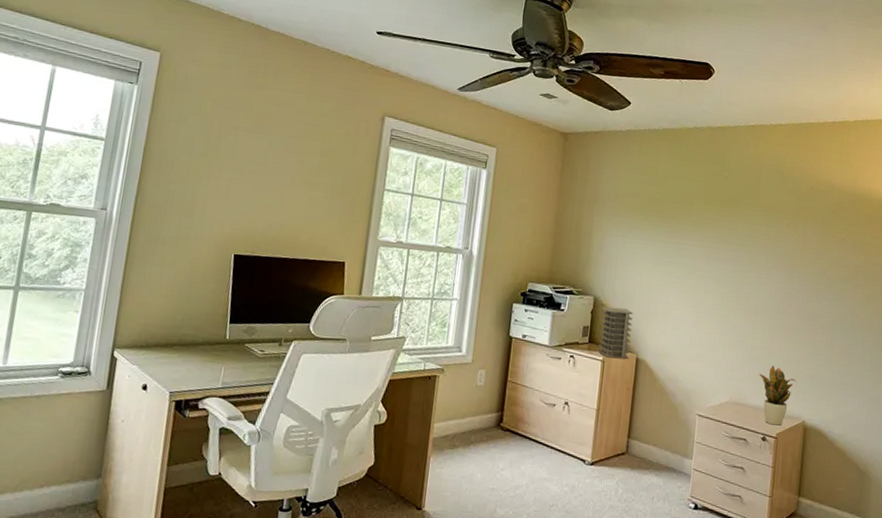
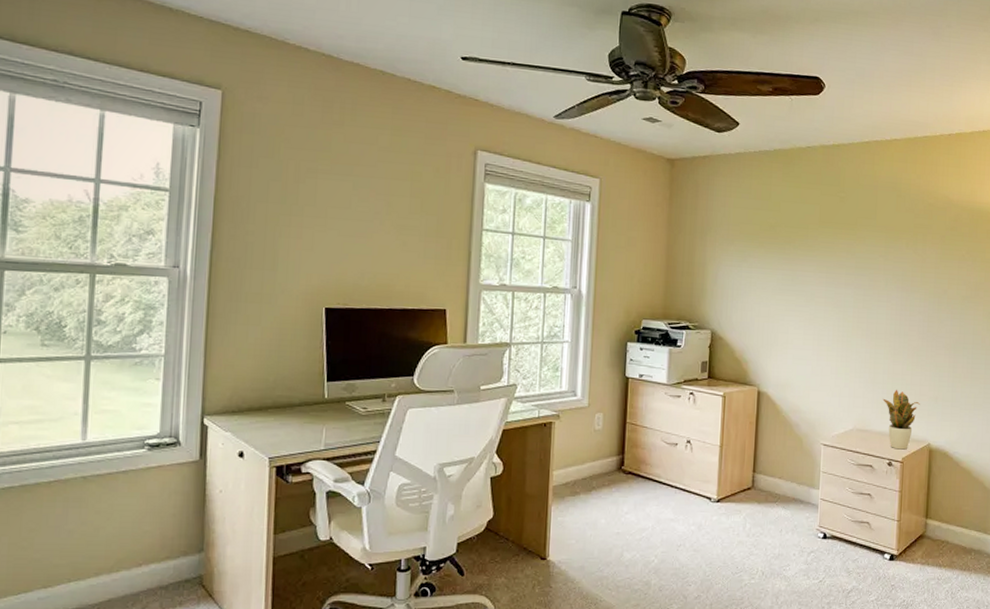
file organizer: present [598,306,633,359] -> none [718,340,752,393]

